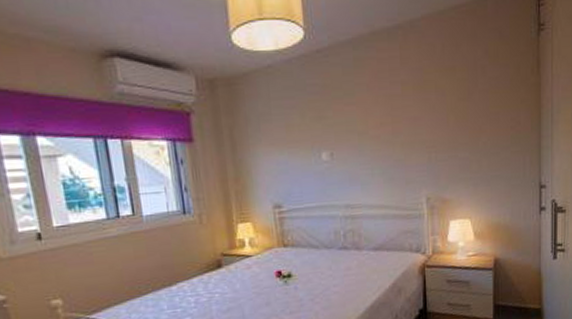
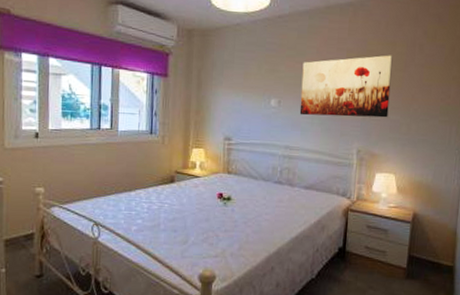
wall art: none [353,83,456,167] -> present [299,55,393,118]

